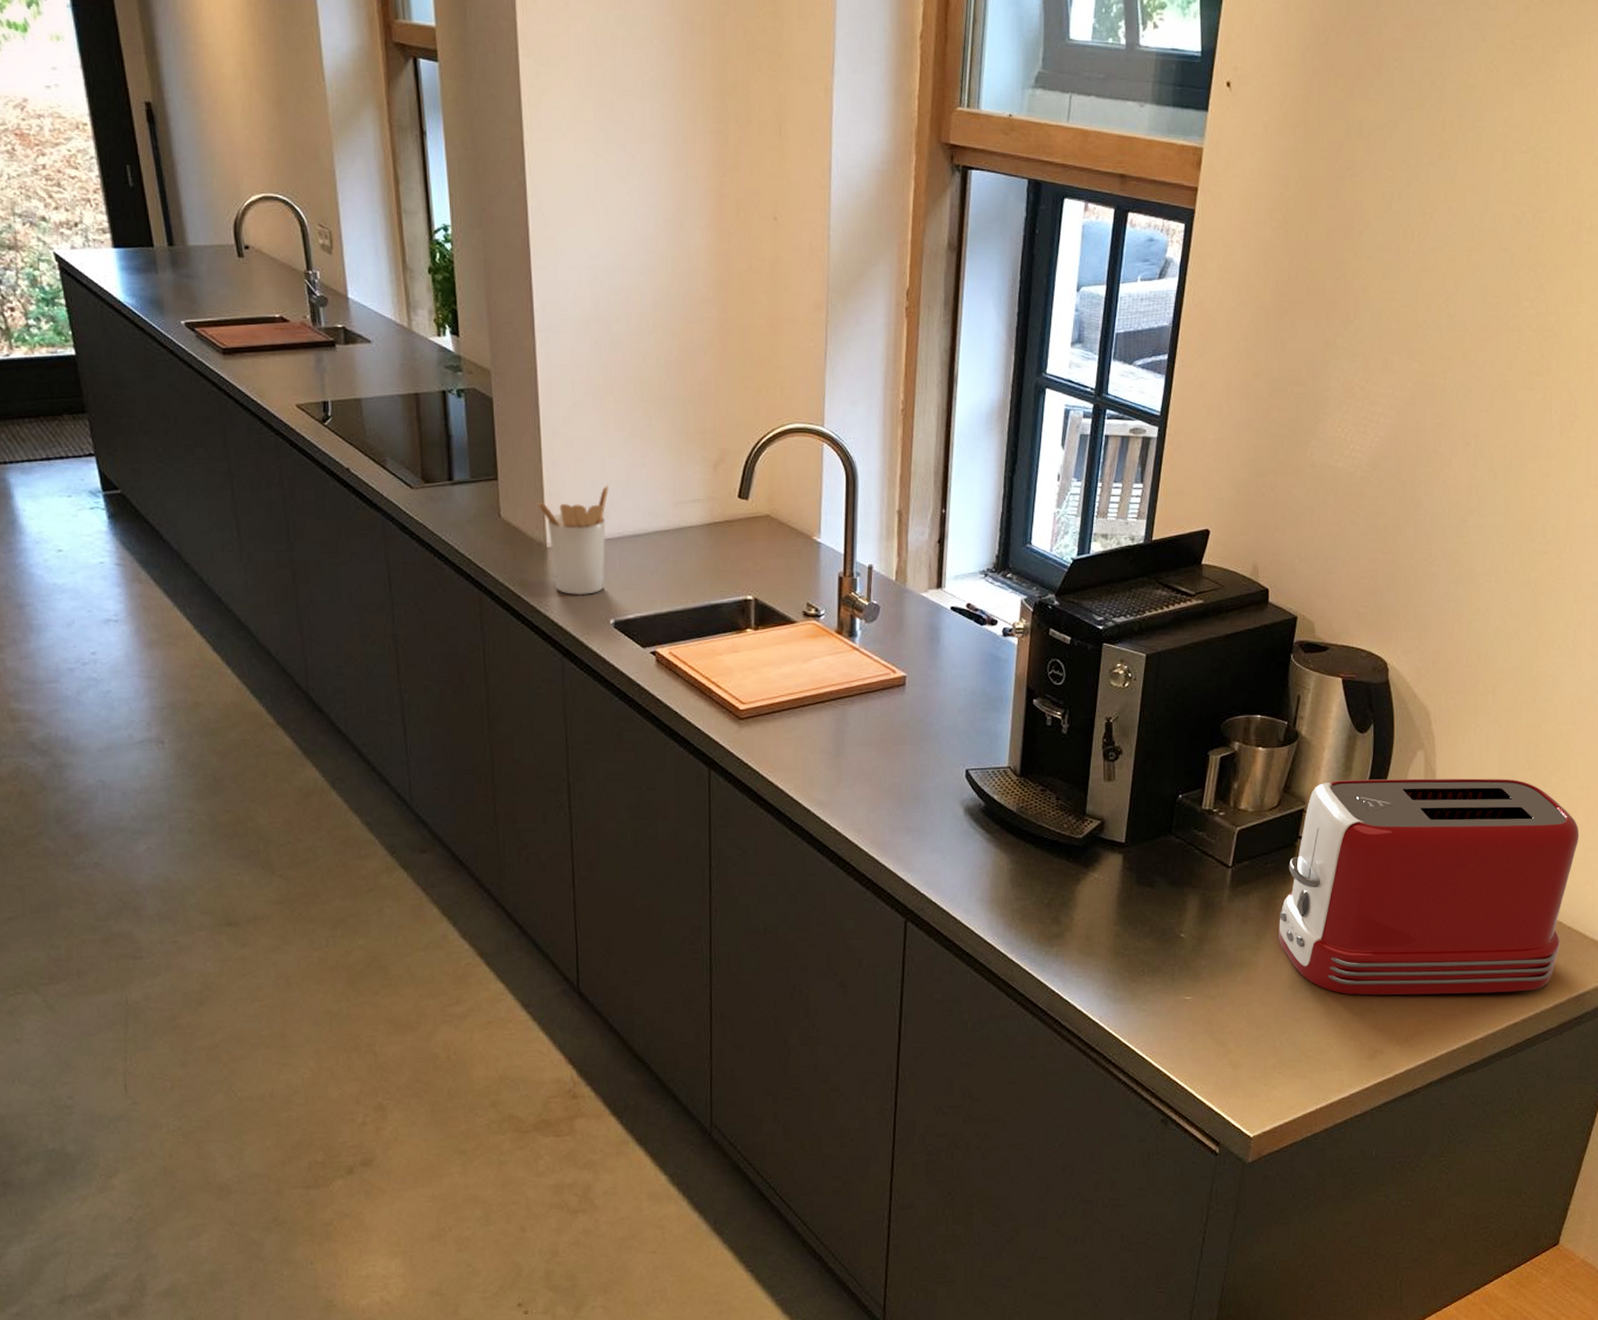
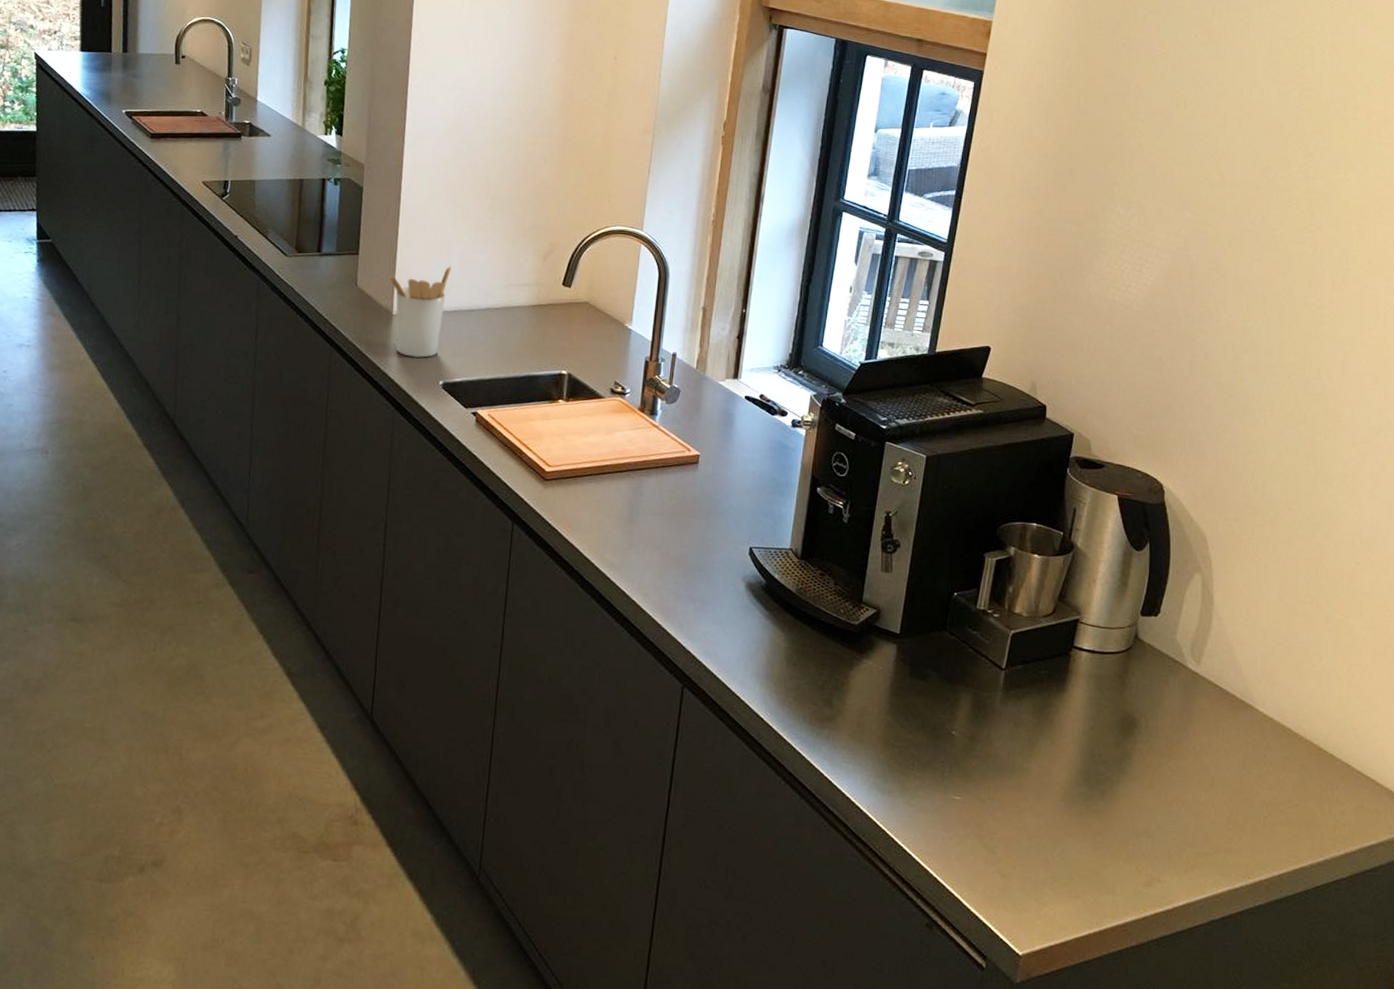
toaster: present [1279,778,1580,996] -> none [1052,594,1366,834]

